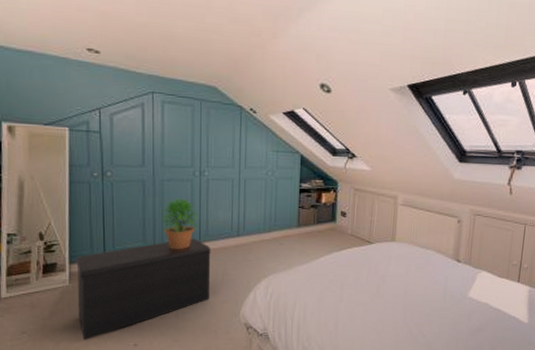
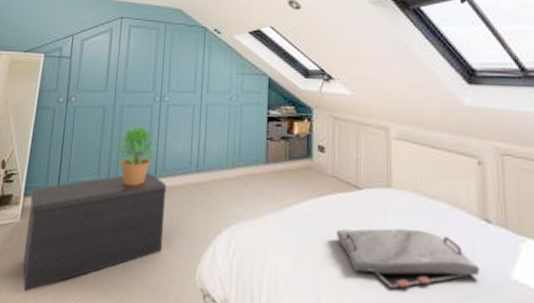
serving tray: none [351,269,449,310] -> present [335,228,480,290]

